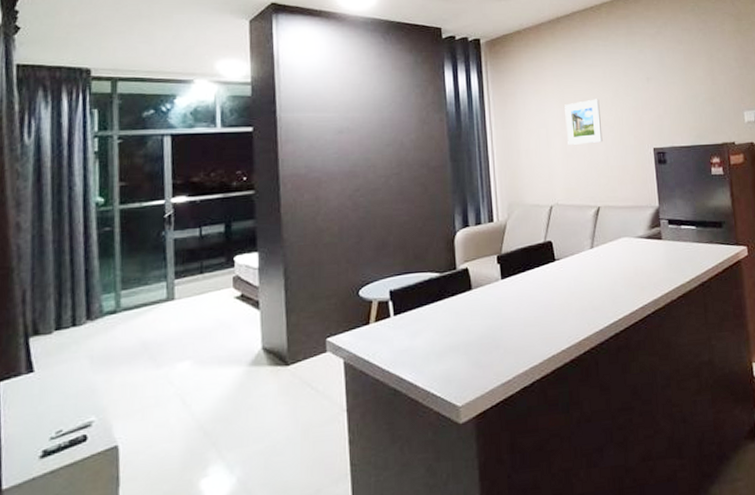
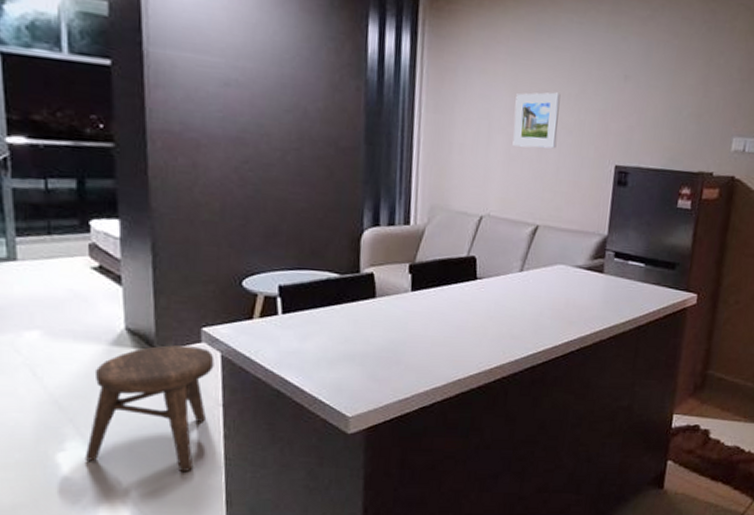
stool: none [225,356,338,485] -> present [85,345,214,473]

